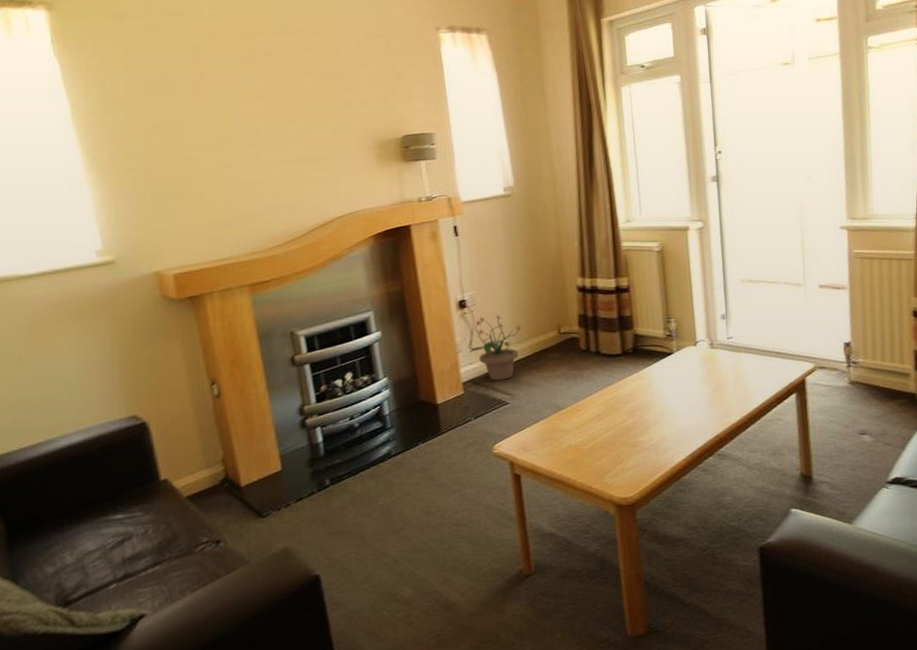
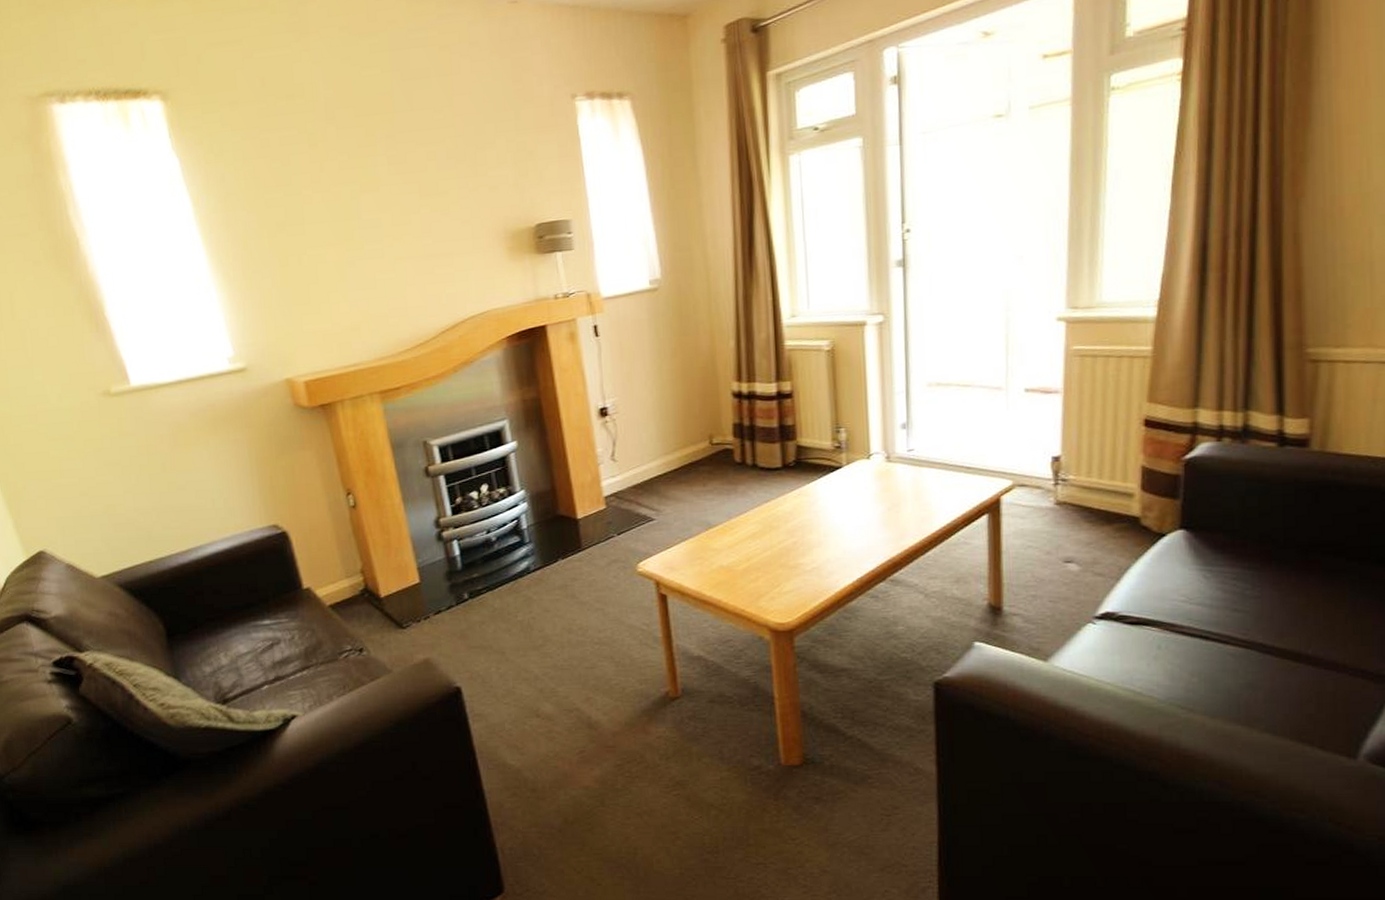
potted plant: present [469,314,522,381] -> none [611,423,669,495]

